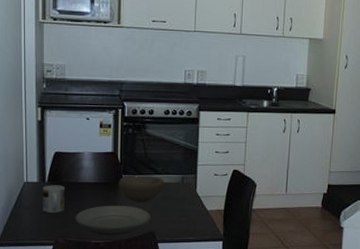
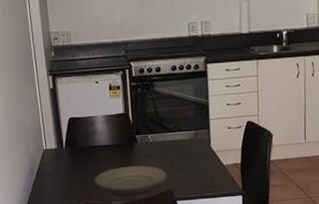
mug: present [42,185,65,213] -> none [61,150,84,178]
bowl: present [118,175,165,202] -> none [132,134,178,161]

